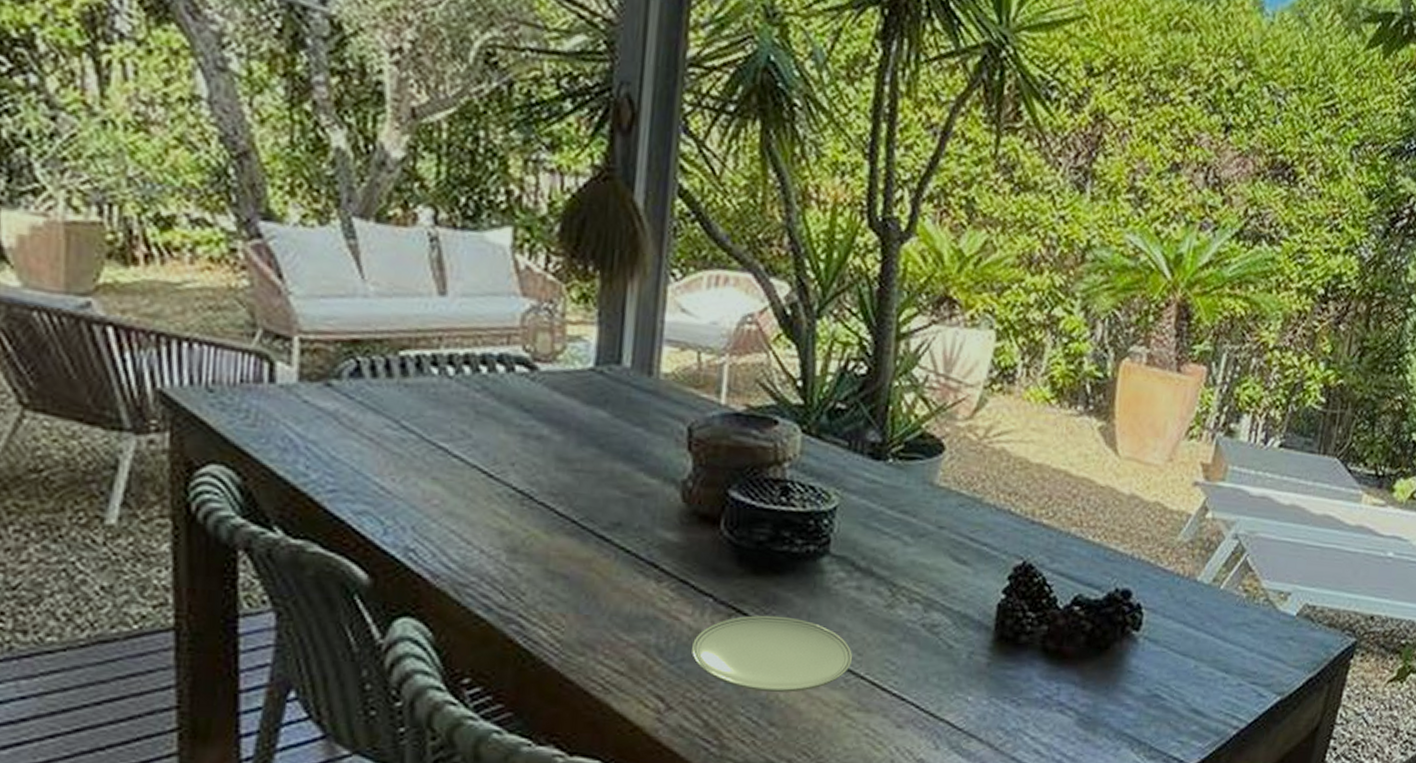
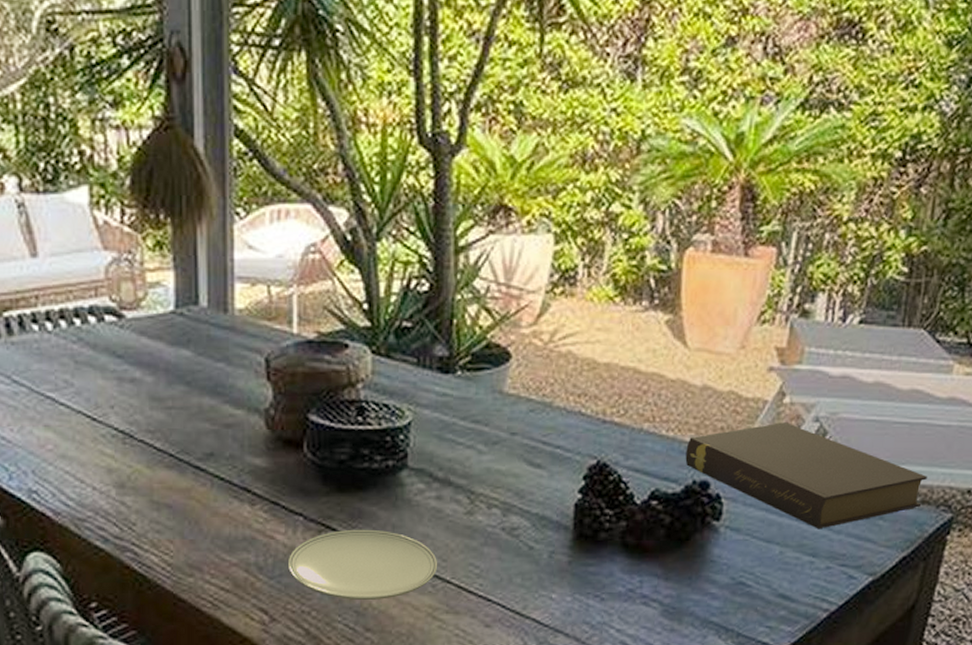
book: none [1109,537,1335,646] -> present [685,422,927,529]

